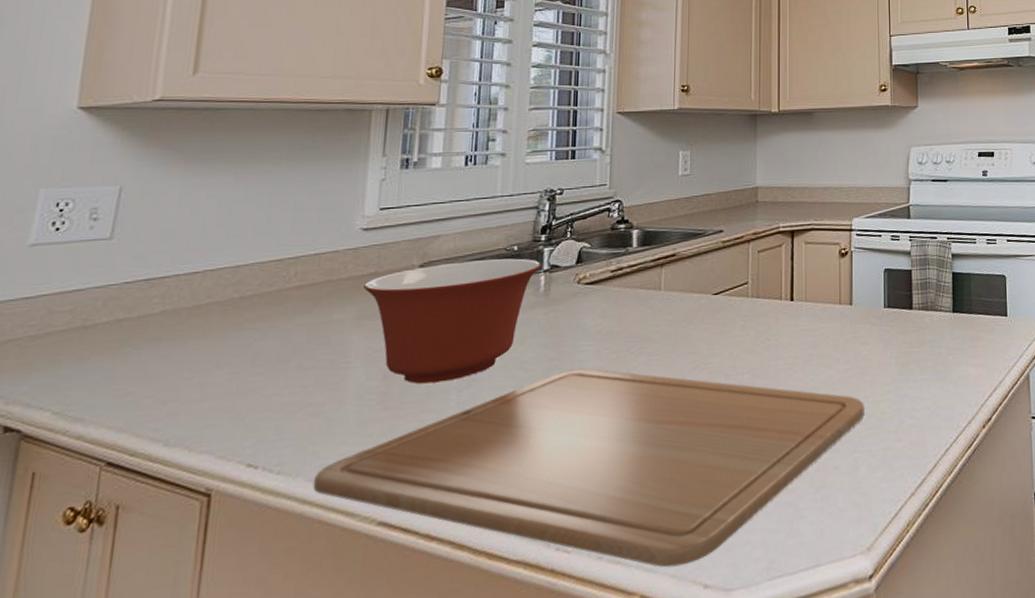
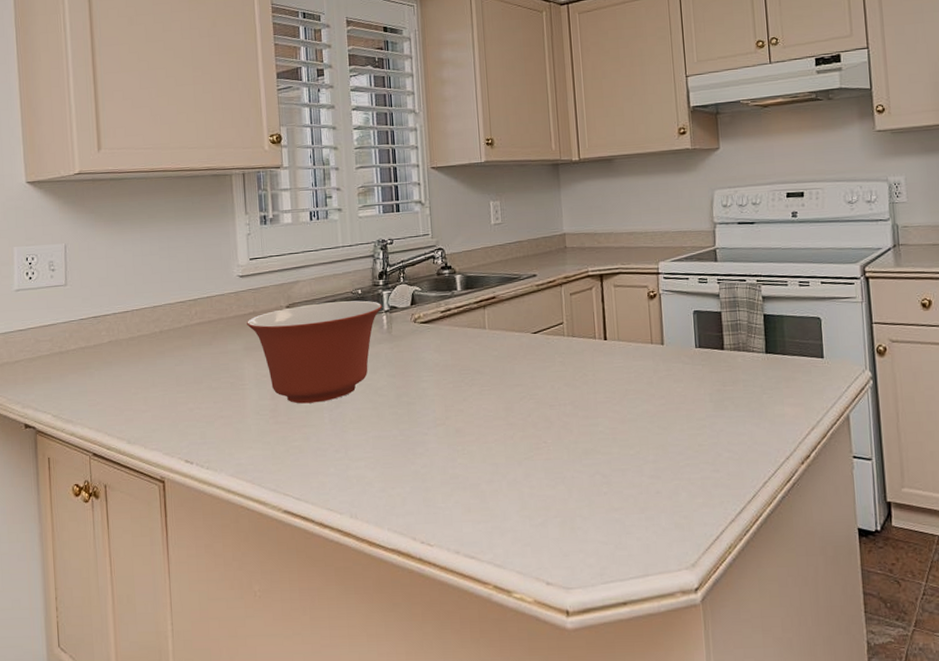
chopping board: present [312,368,865,568] -> none [233,395,682,565]

